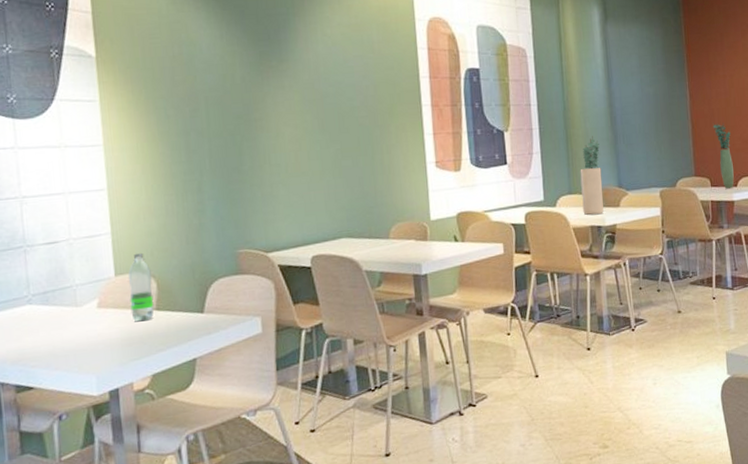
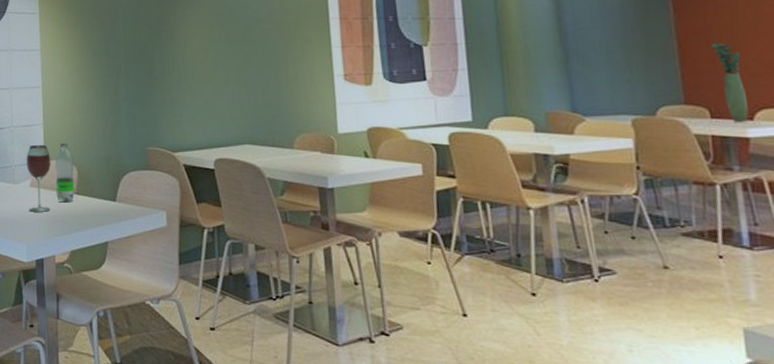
wineglass: none [90,257,124,337] -> present [26,144,51,212]
vase: present [580,136,604,215] -> none [518,53,552,142]

